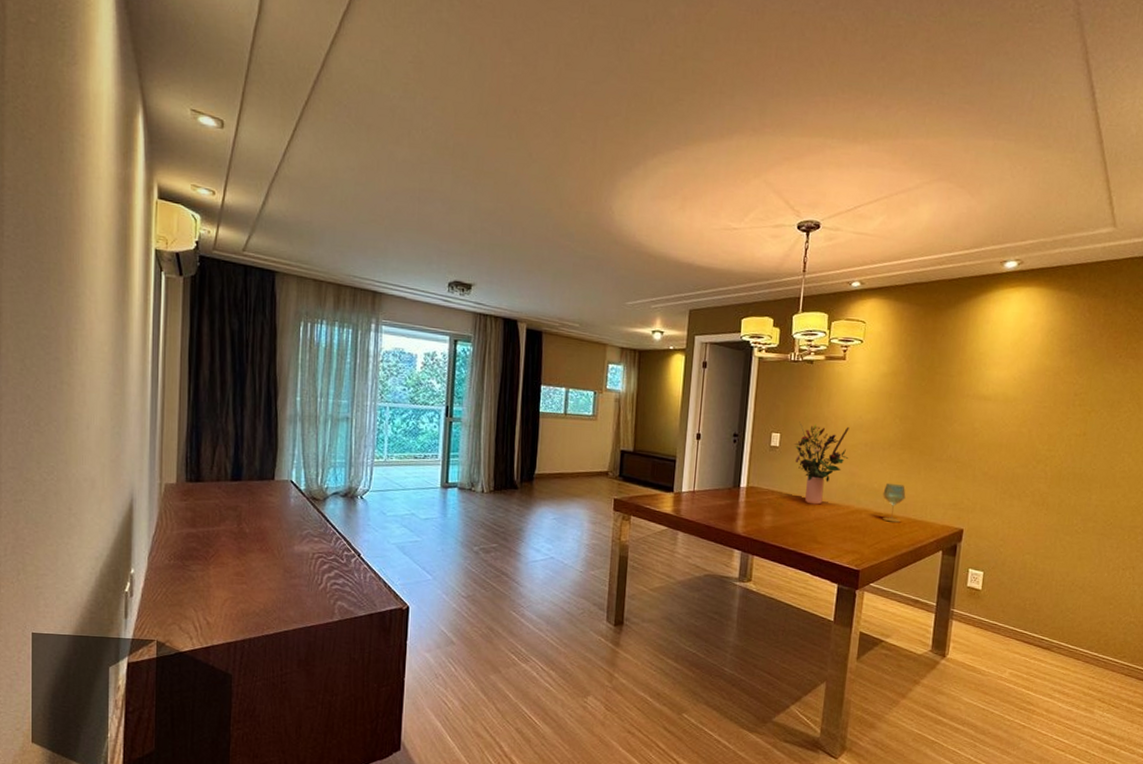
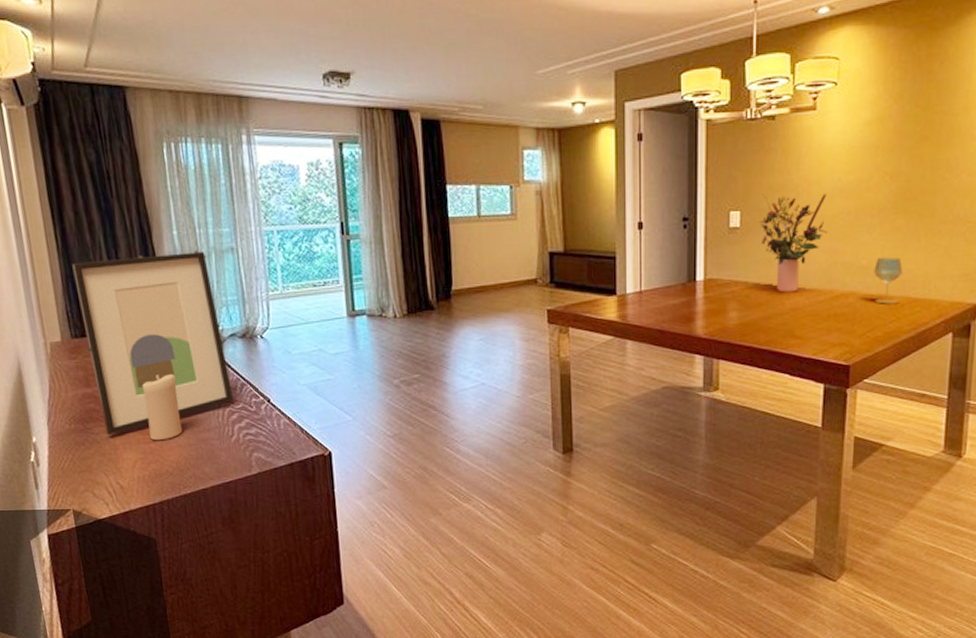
picture frame: none [197,415,328,574] -> present [72,249,234,435]
candle: none [243,522,277,583] -> present [141,374,183,441]

